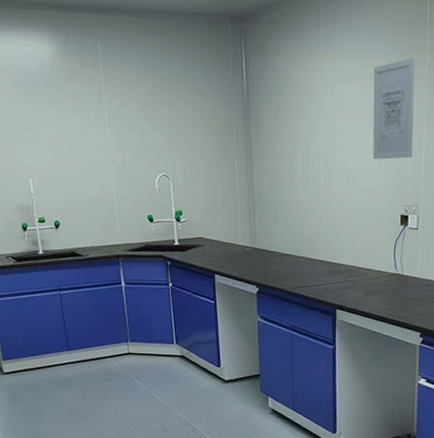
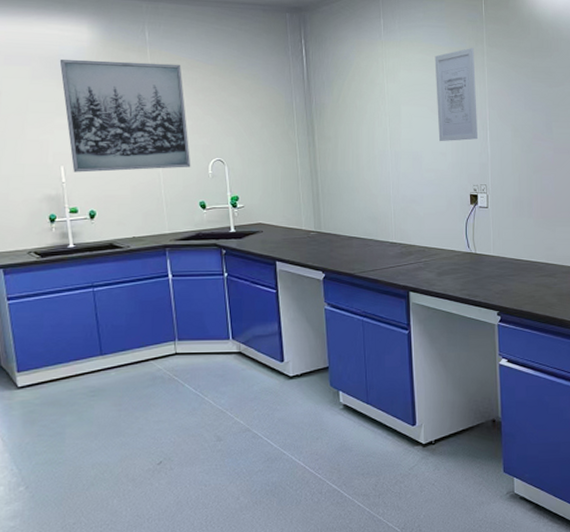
wall art: none [24,75,140,185] -> present [59,59,191,173]

